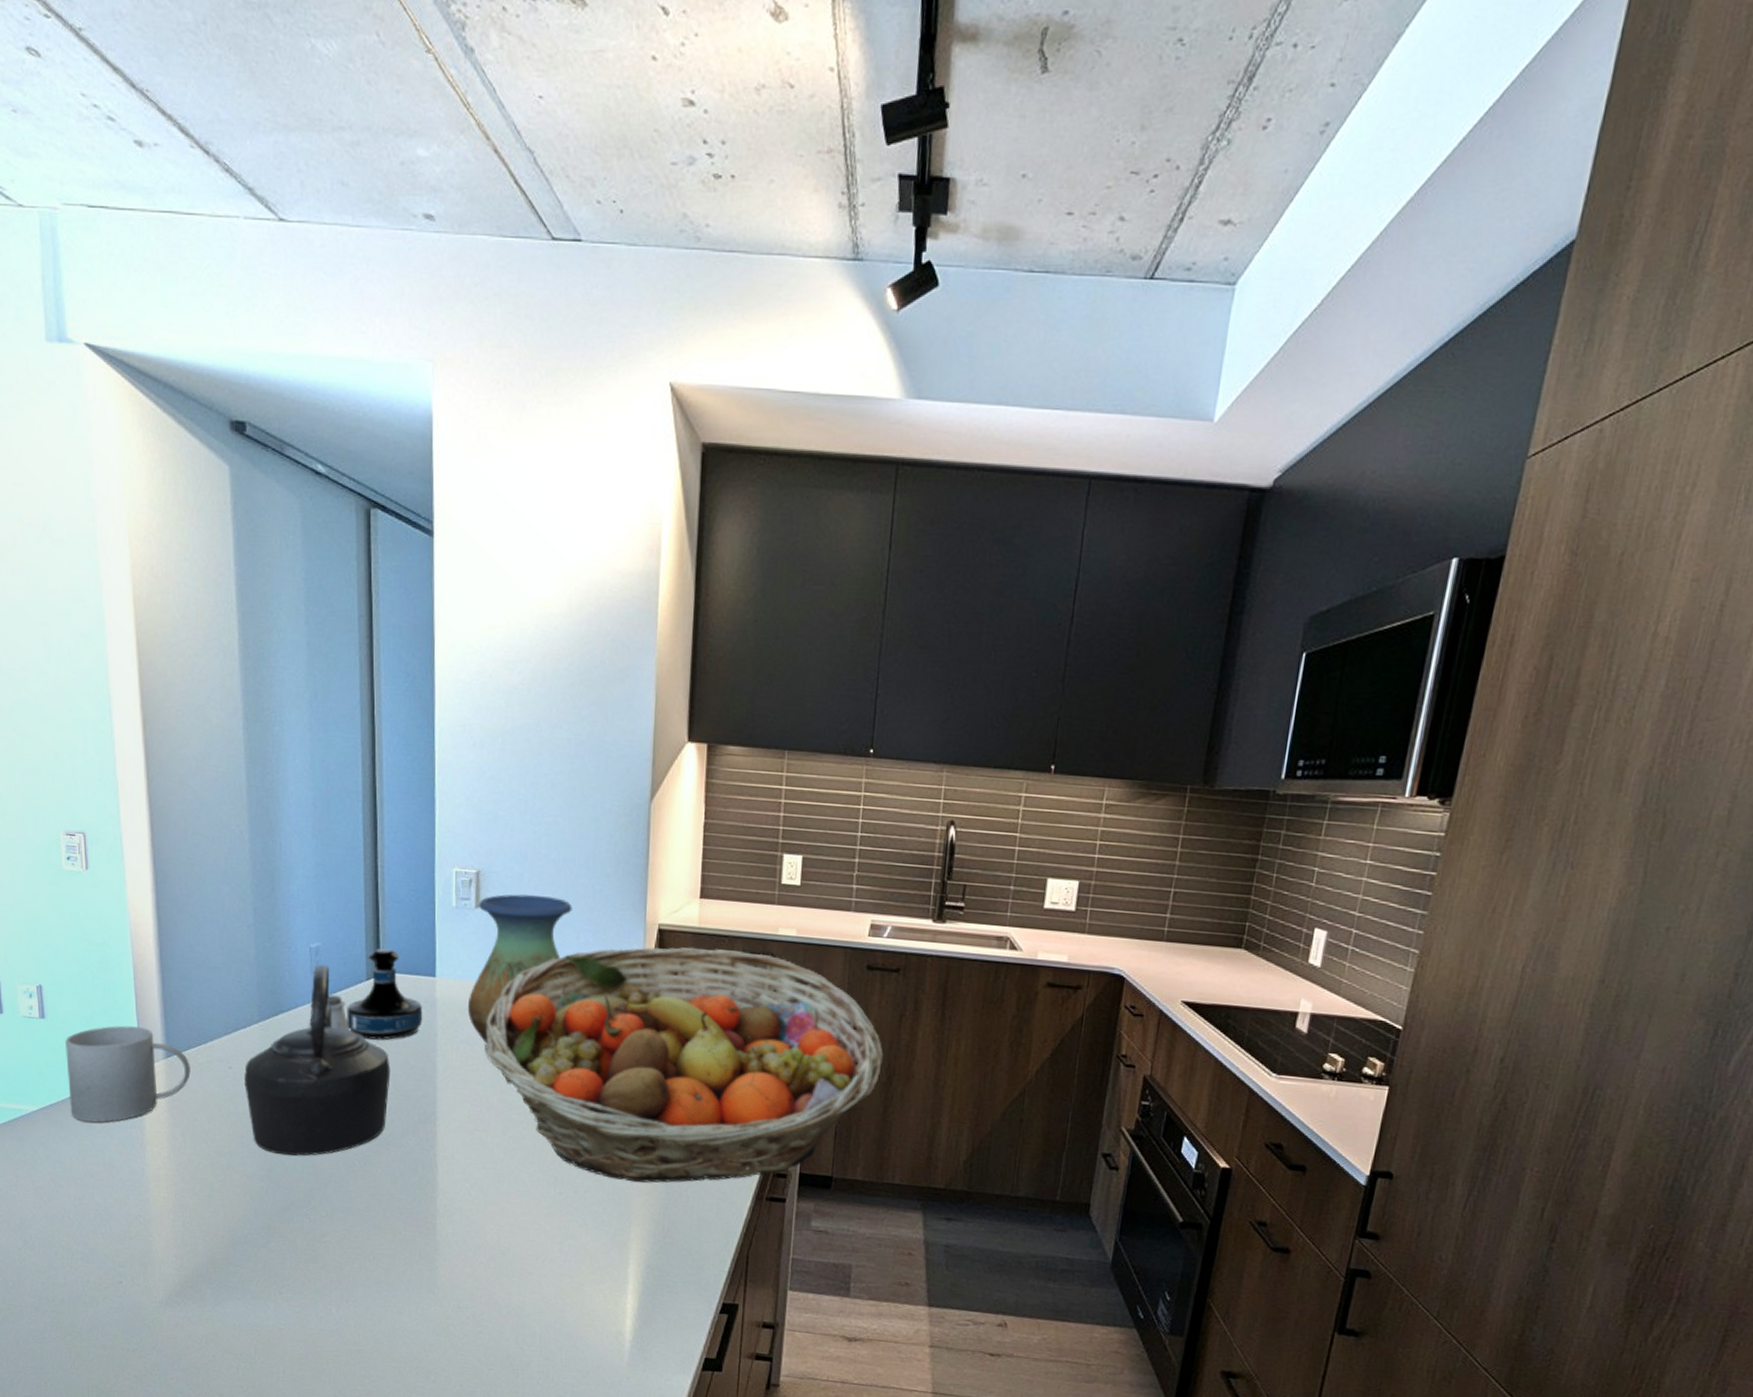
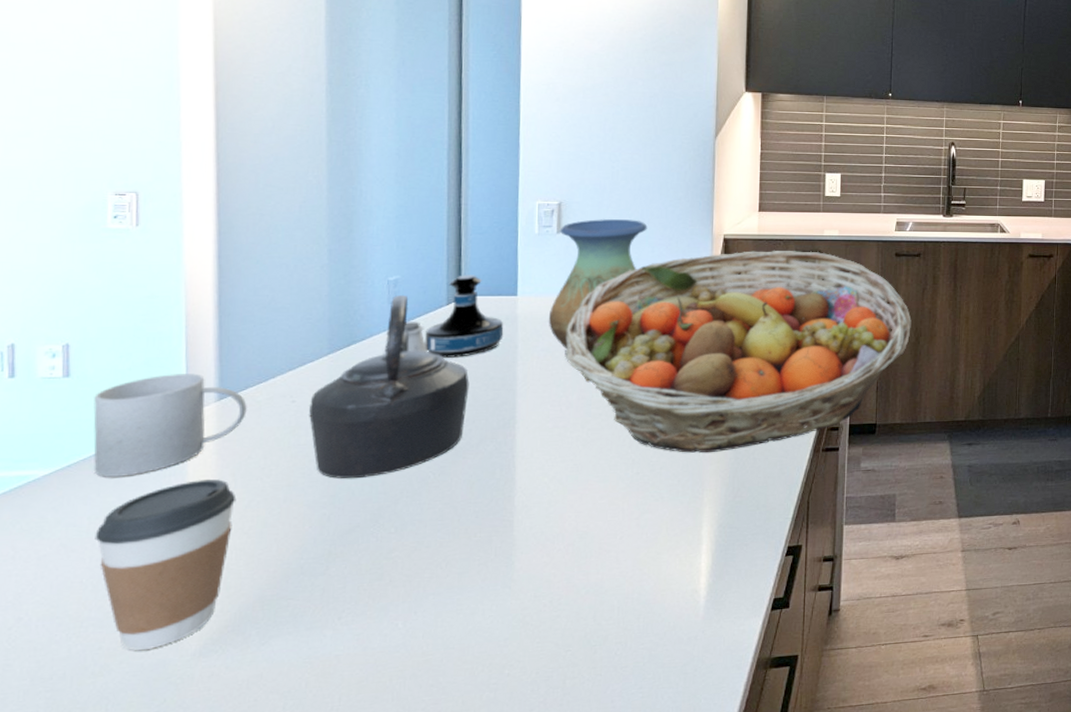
coffee cup: none [76,1135,187,1290] -> present [95,478,237,651]

